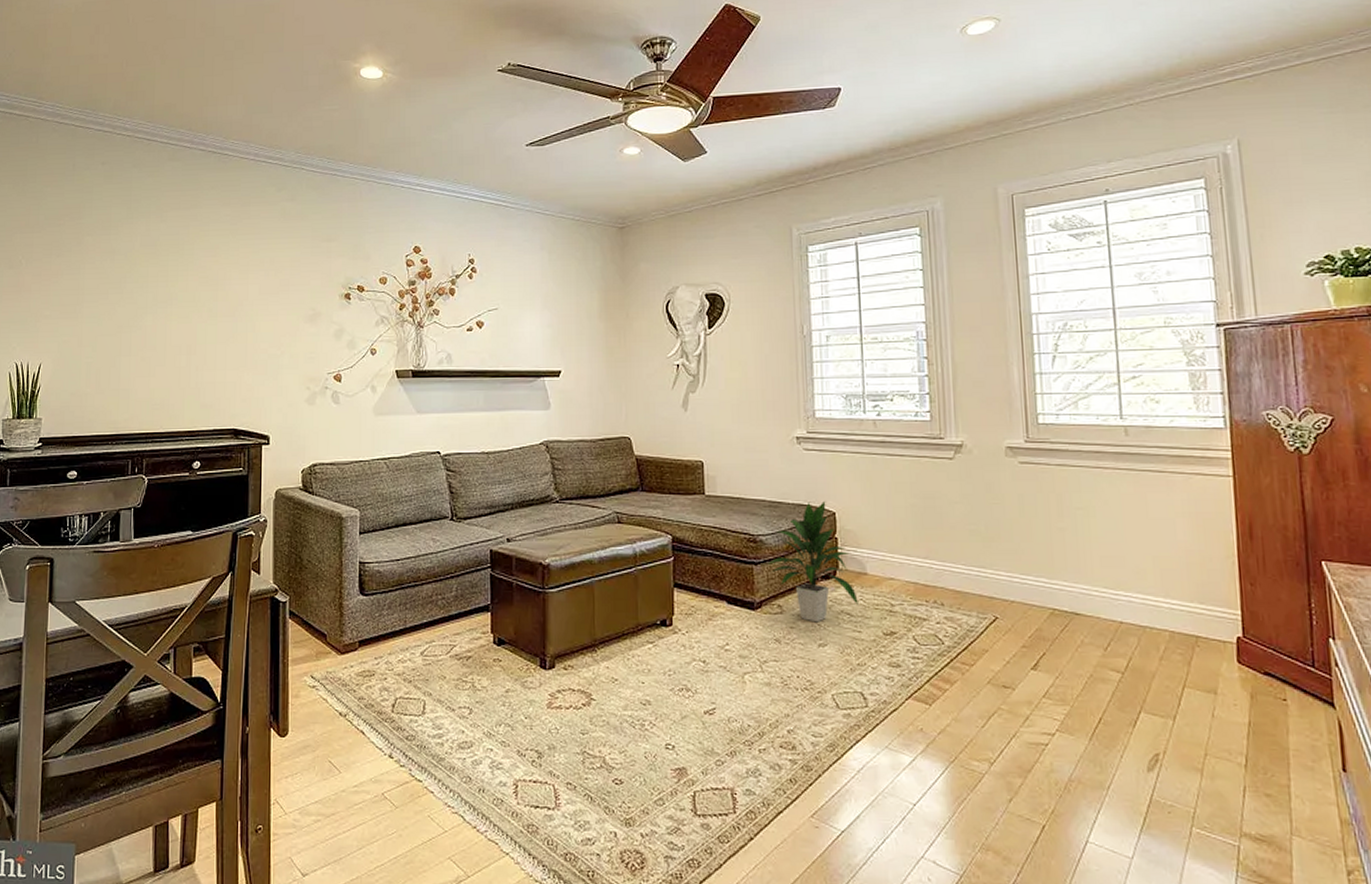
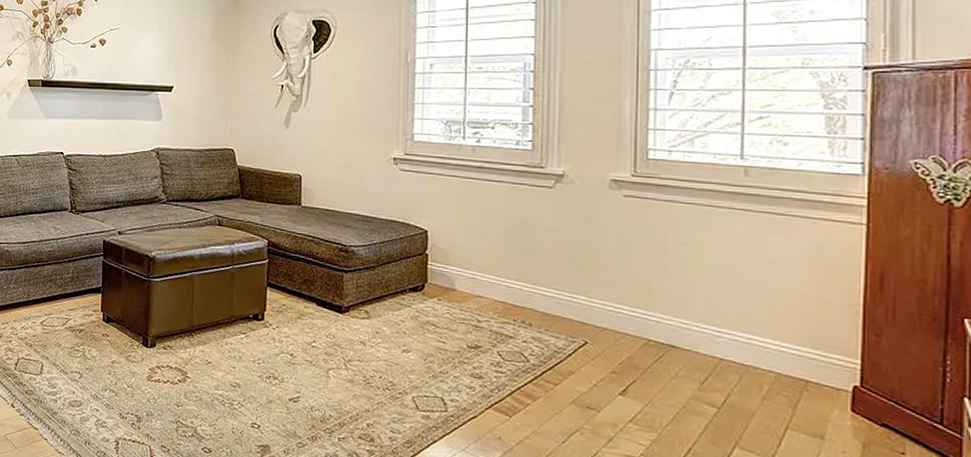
indoor plant: present [768,501,858,623] -> none [358,219,445,330]

